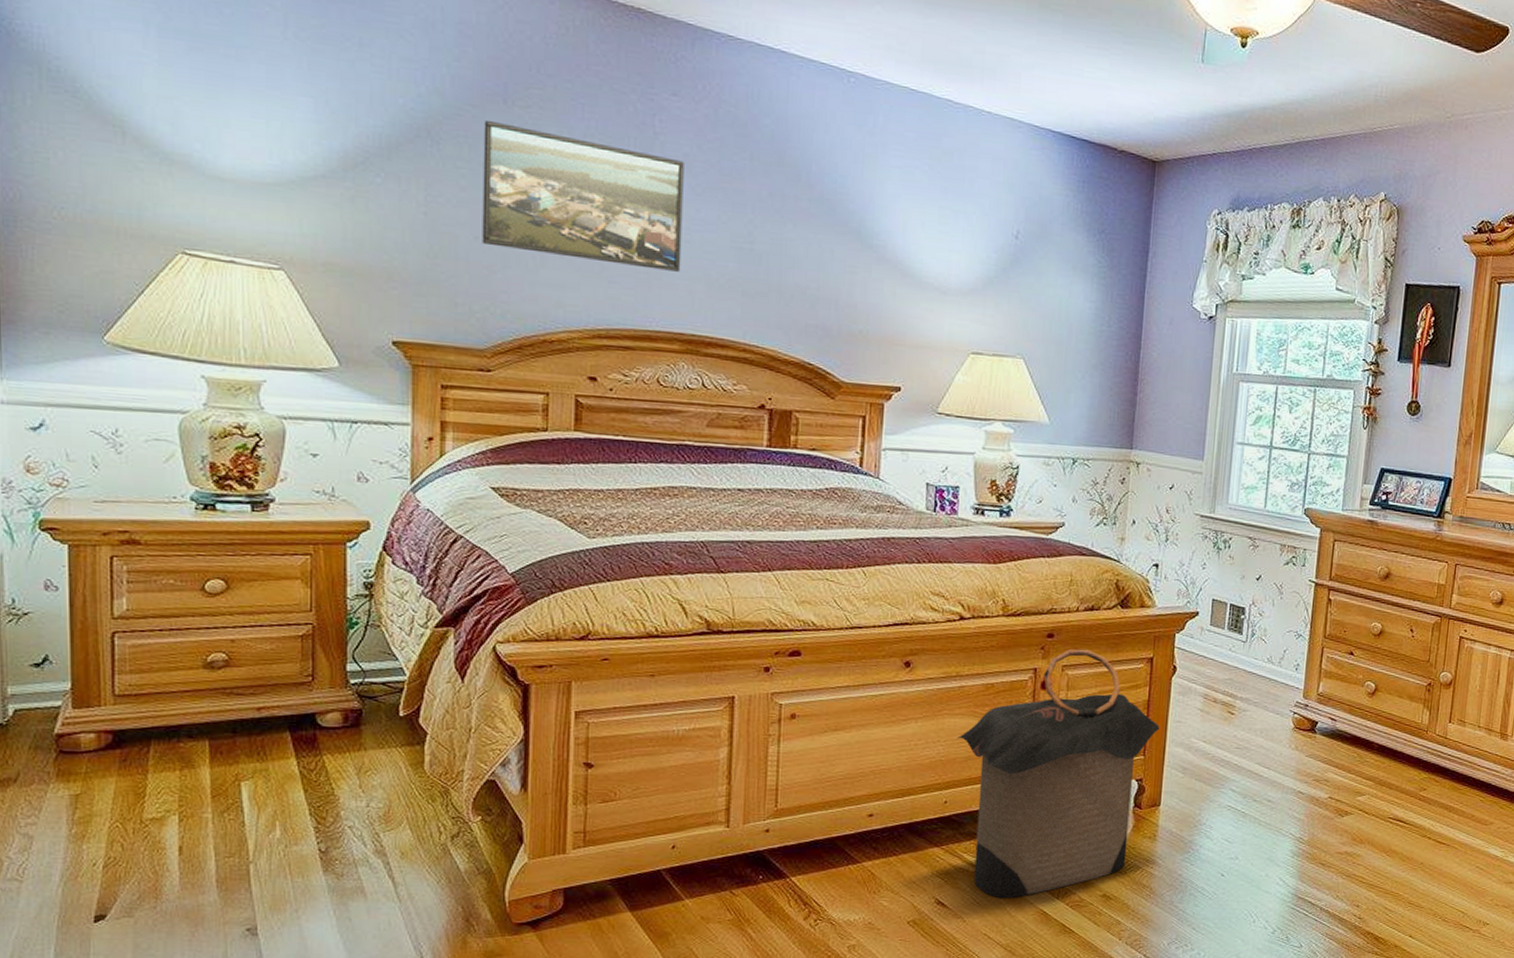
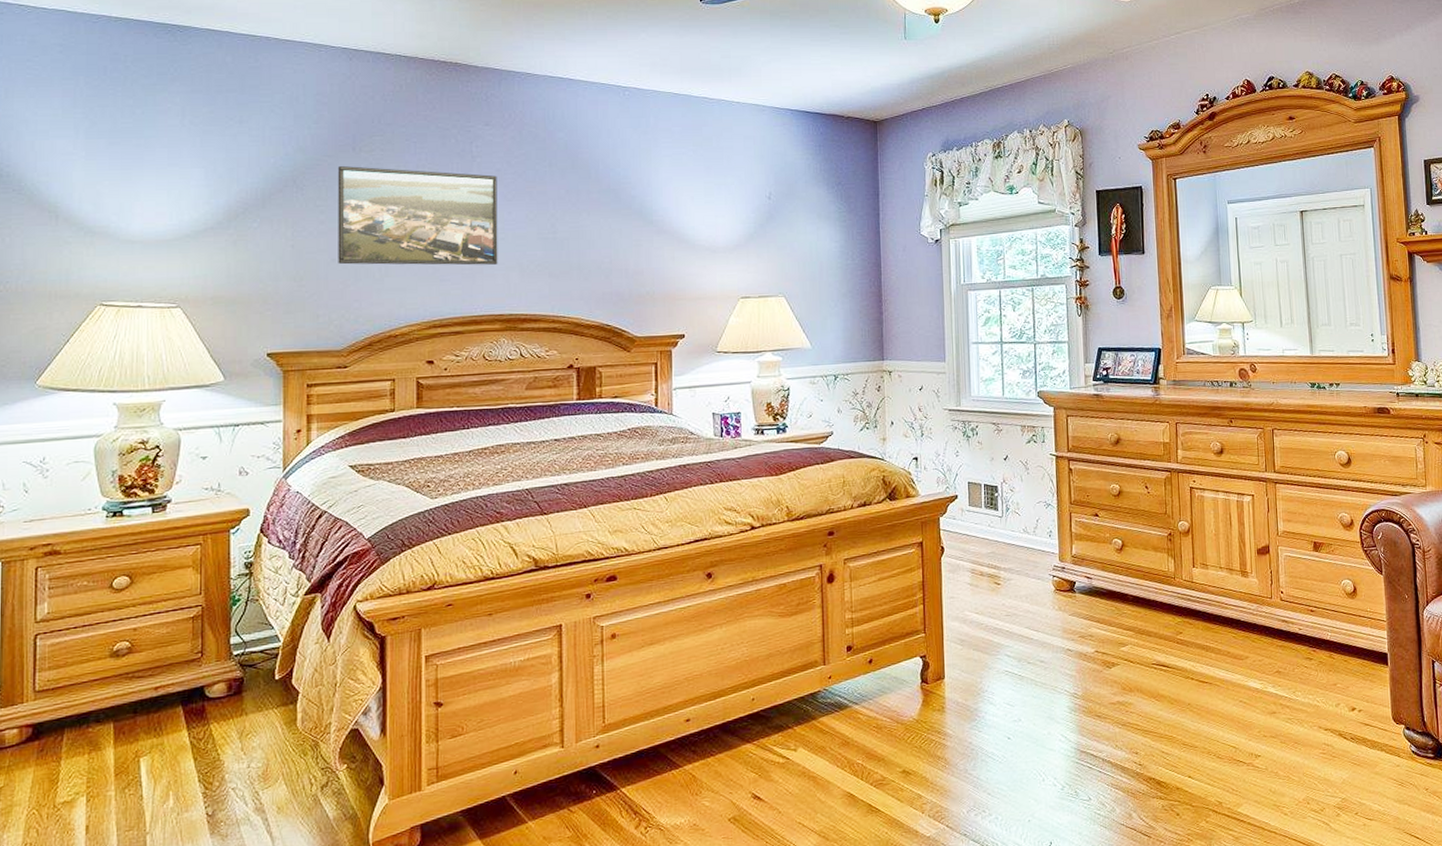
laundry hamper: present [956,649,1160,899] -> none [757,541,936,787]

